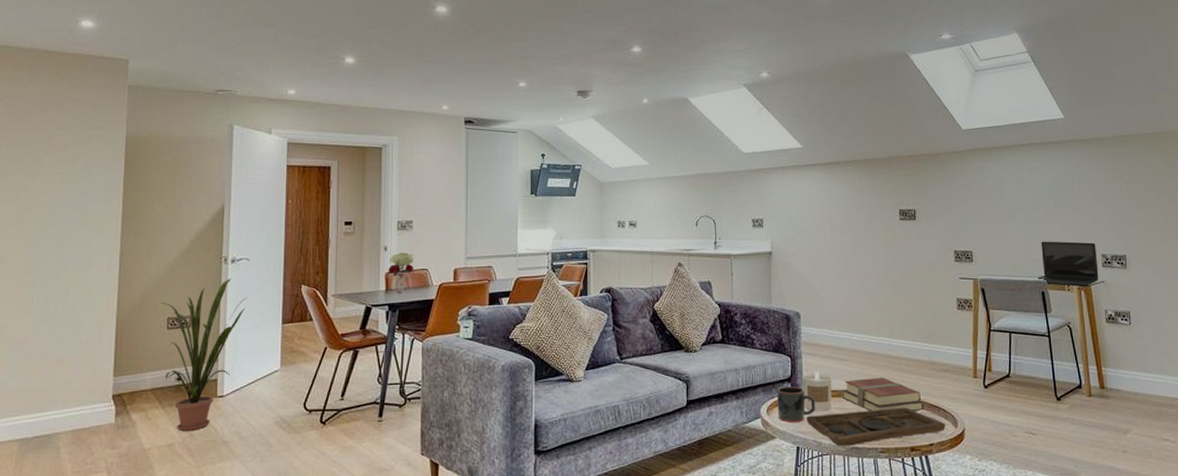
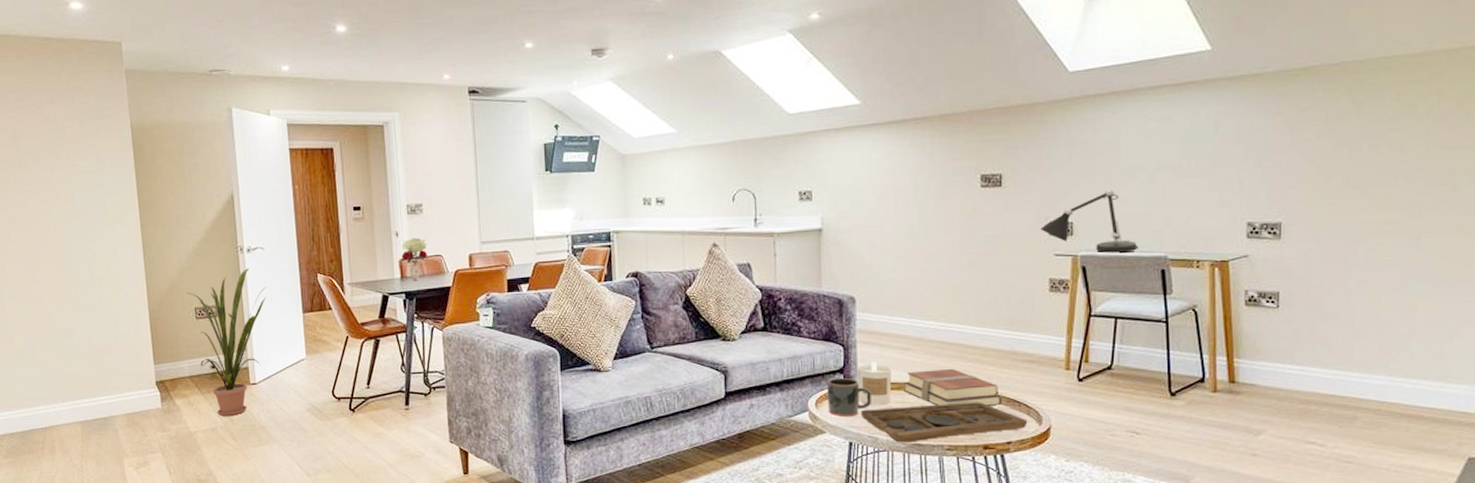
desk lamp: none [947,224,1024,278] -> present [1040,189,1139,253]
laptop: present [1037,241,1099,287] -> none [1157,207,1241,263]

